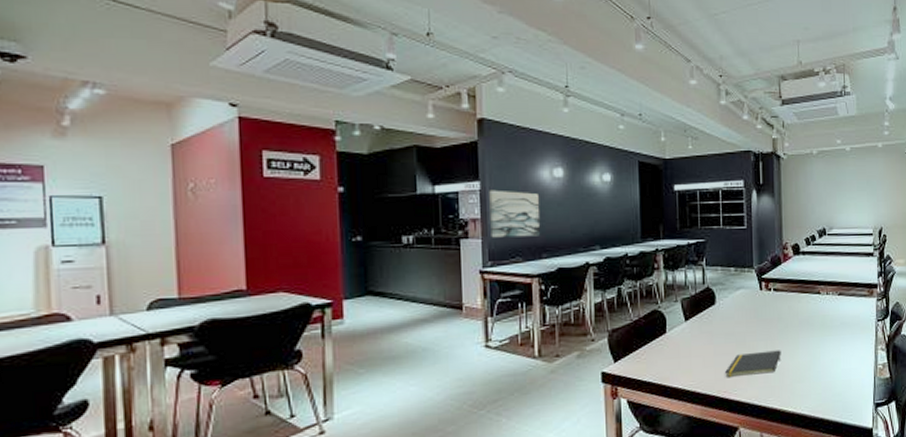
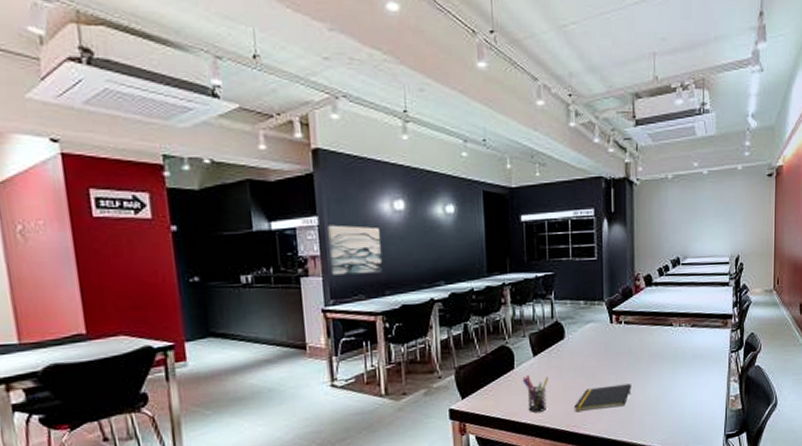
pen holder: none [674,340,701,377] -> present [522,375,550,413]

